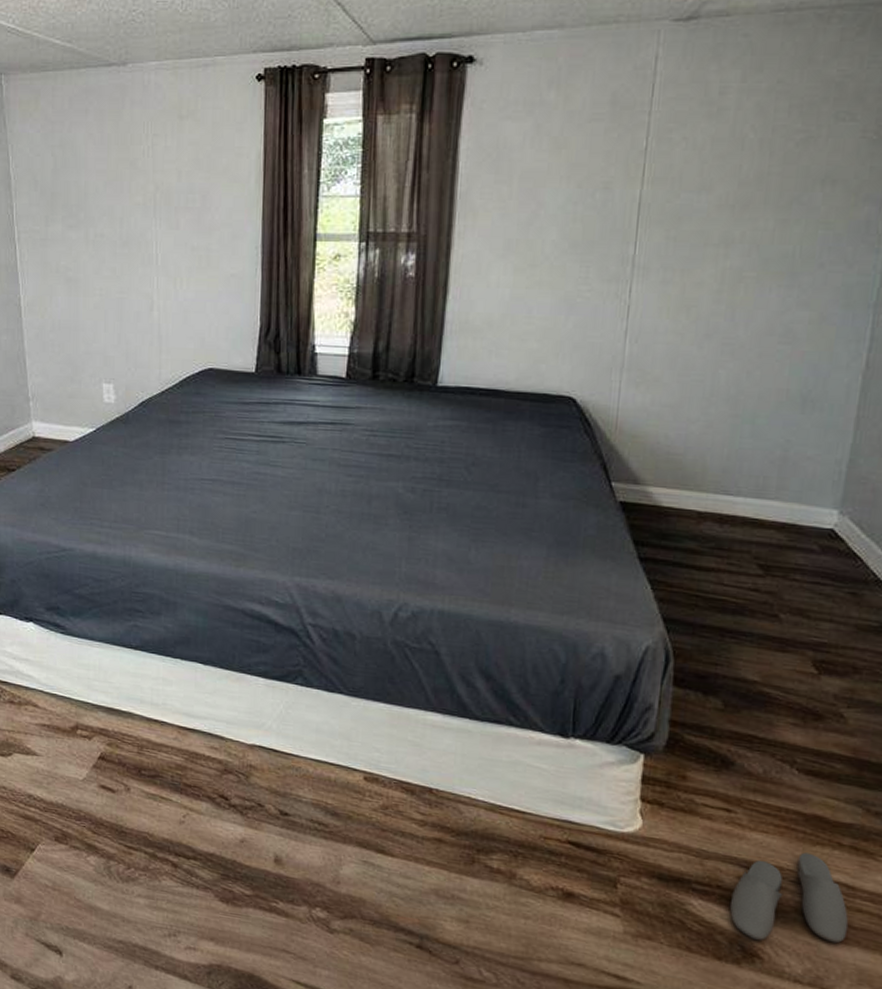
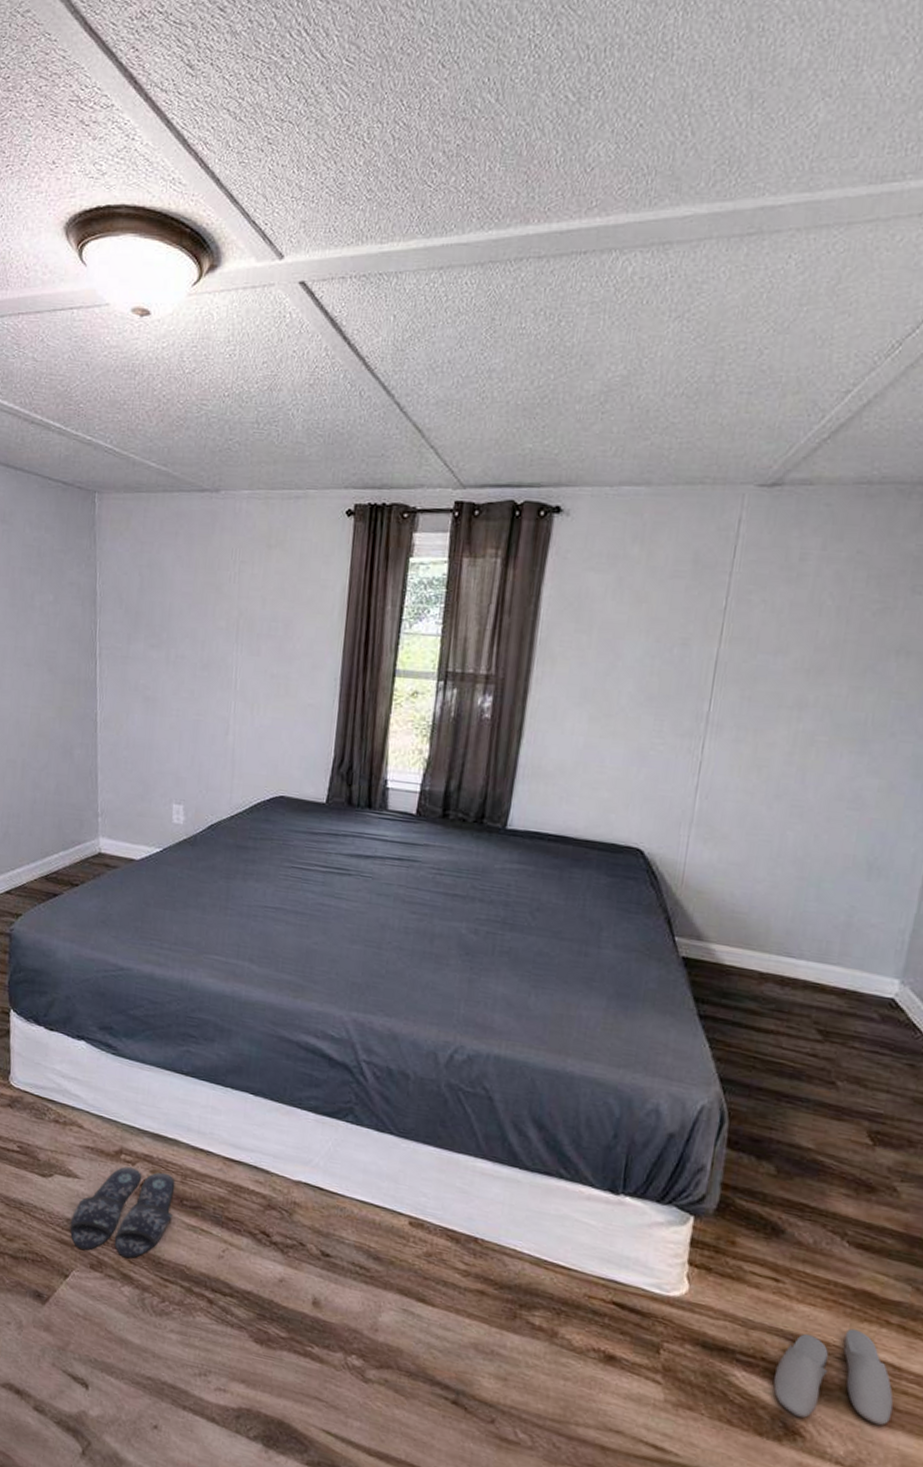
slippers: none [32,741,133,830] -> present [70,1166,175,1259]

